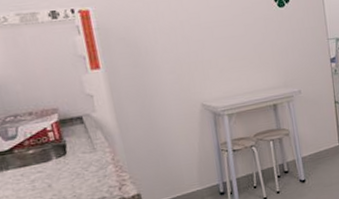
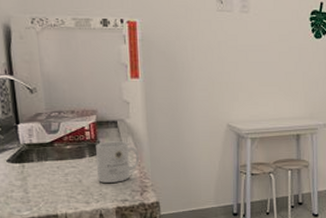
mug: none [62,136,113,184] -> present [96,141,140,183]

